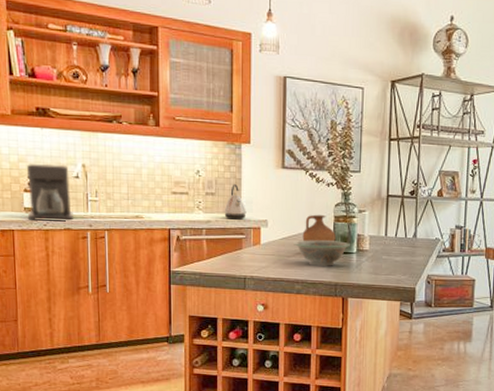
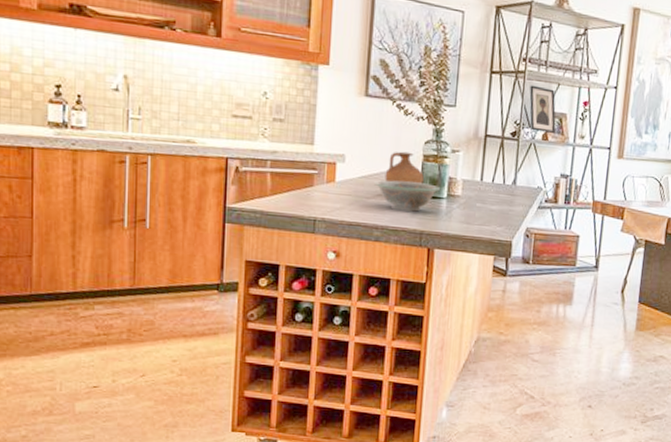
coffee maker: present [26,164,73,222] -> none [51,70,109,142]
kettle: present [224,183,247,220] -> none [294,109,321,153]
picture frame: none [424,148,449,191] -> present [529,85,556,134]

